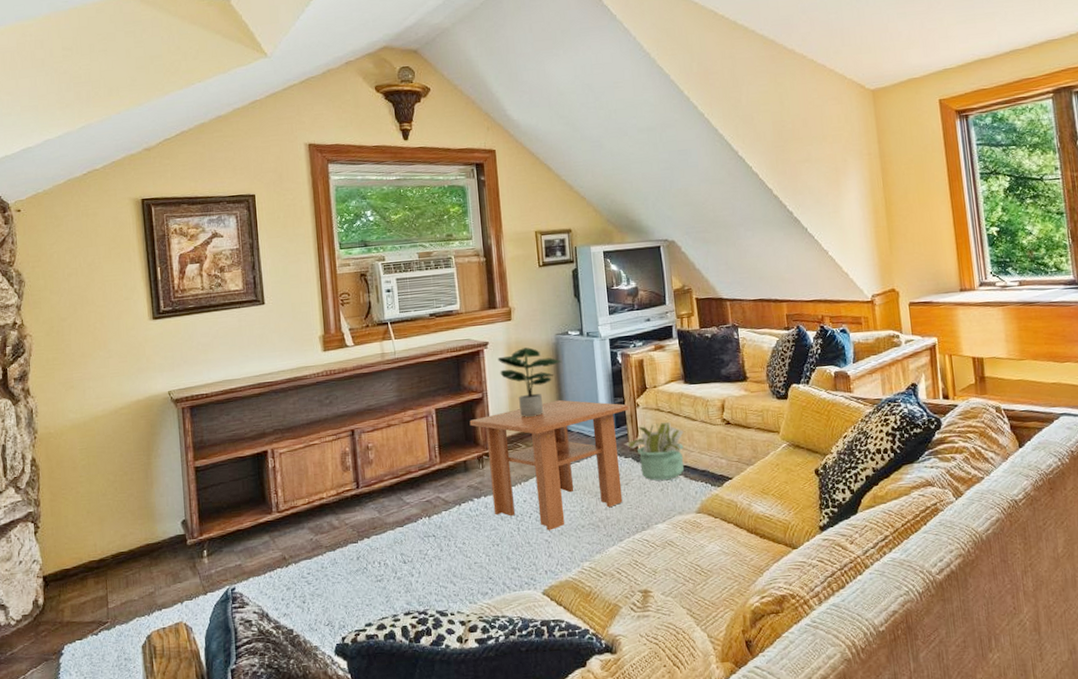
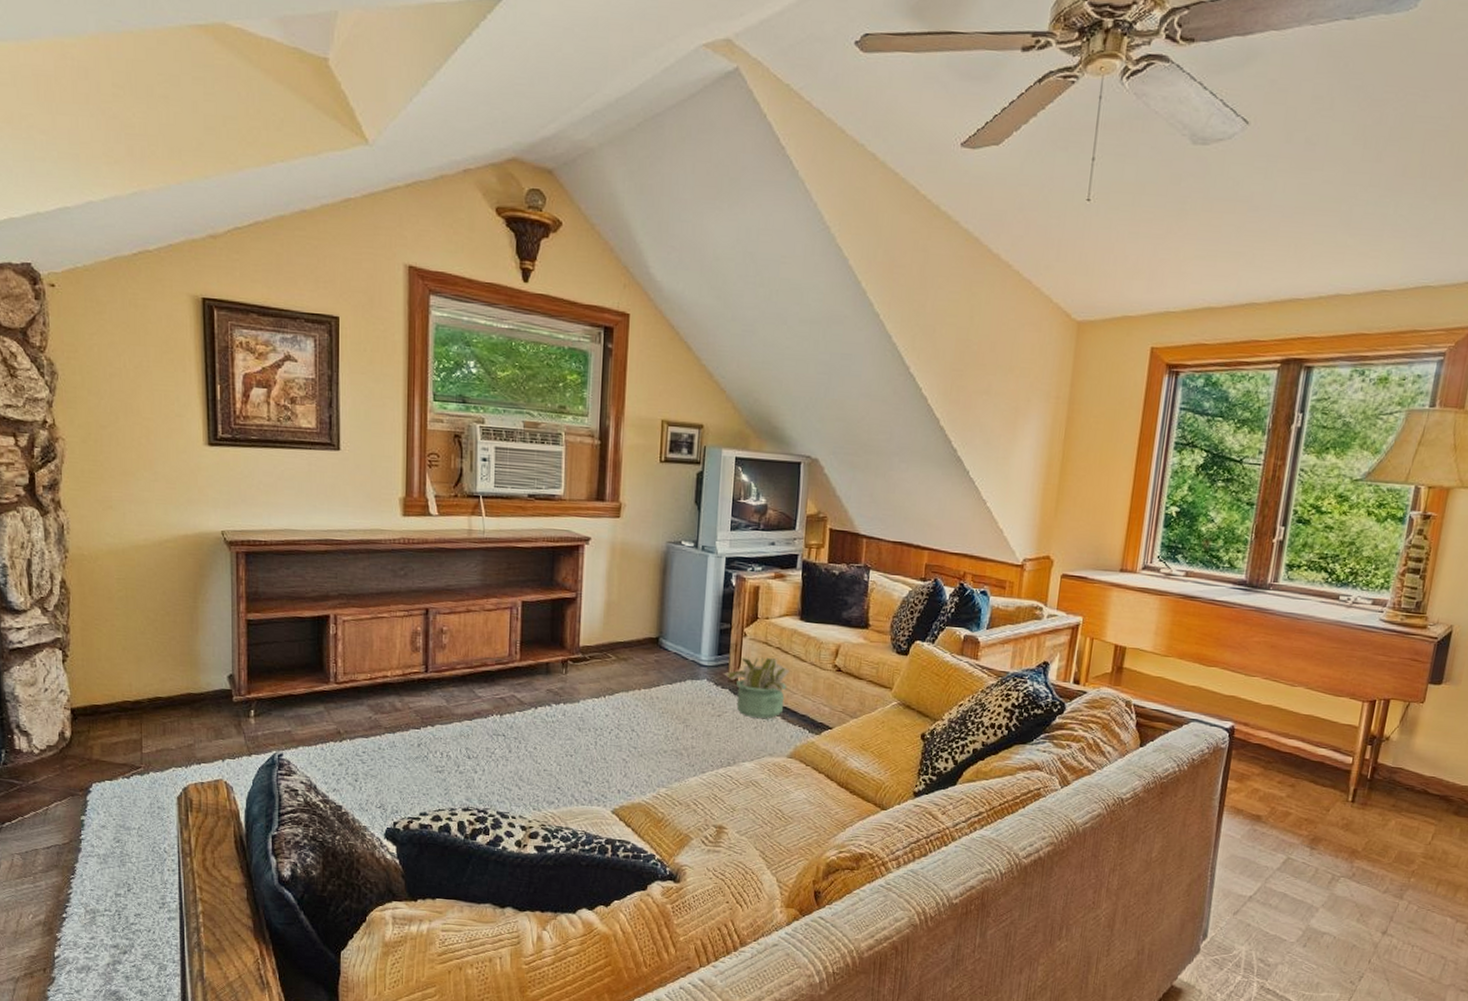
coffee table: present [469,399,629,531] -> none [558,614,735,750]
potted plant: present [497,347,563,417] -> none [598,551,670,628]

